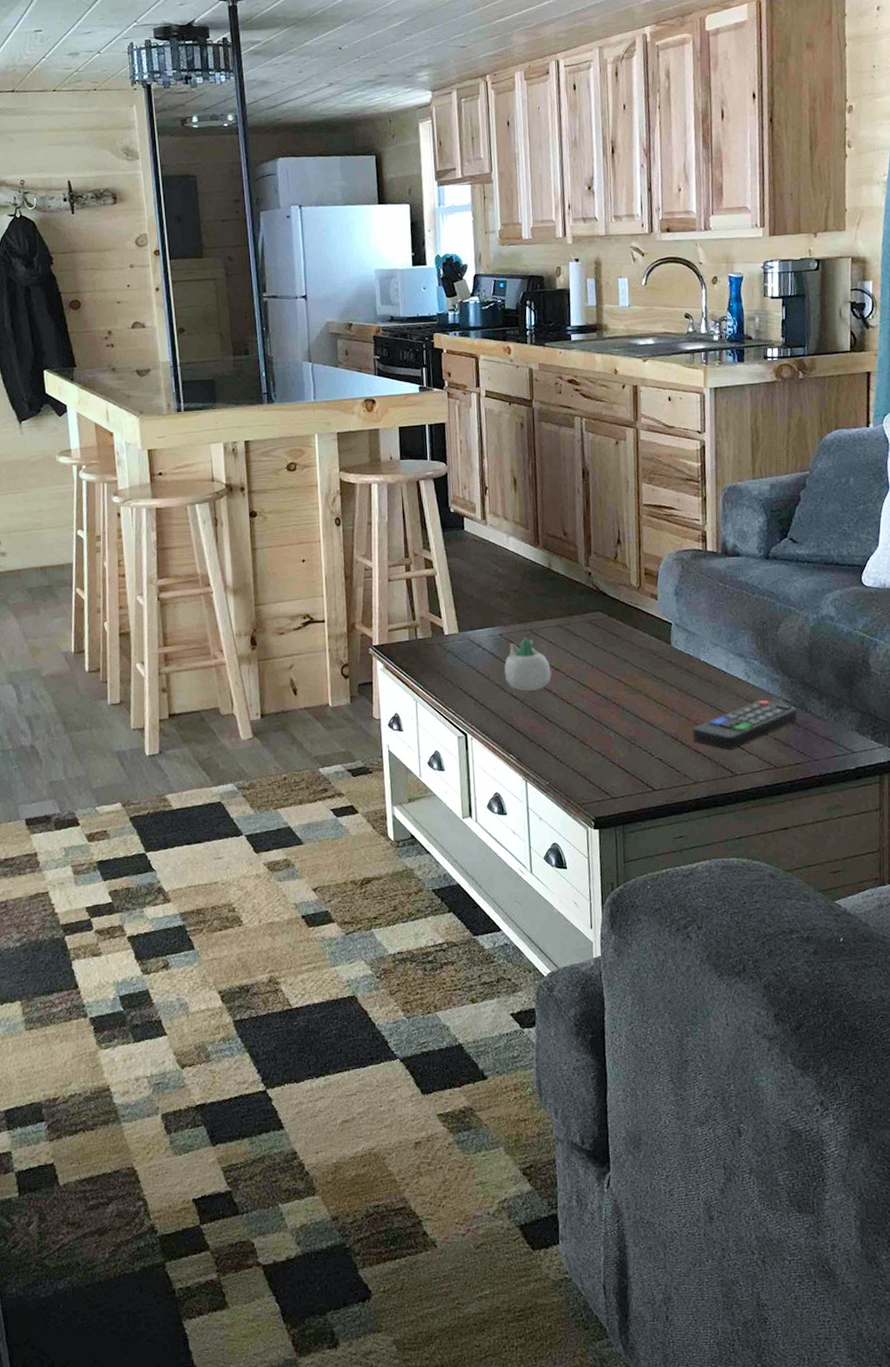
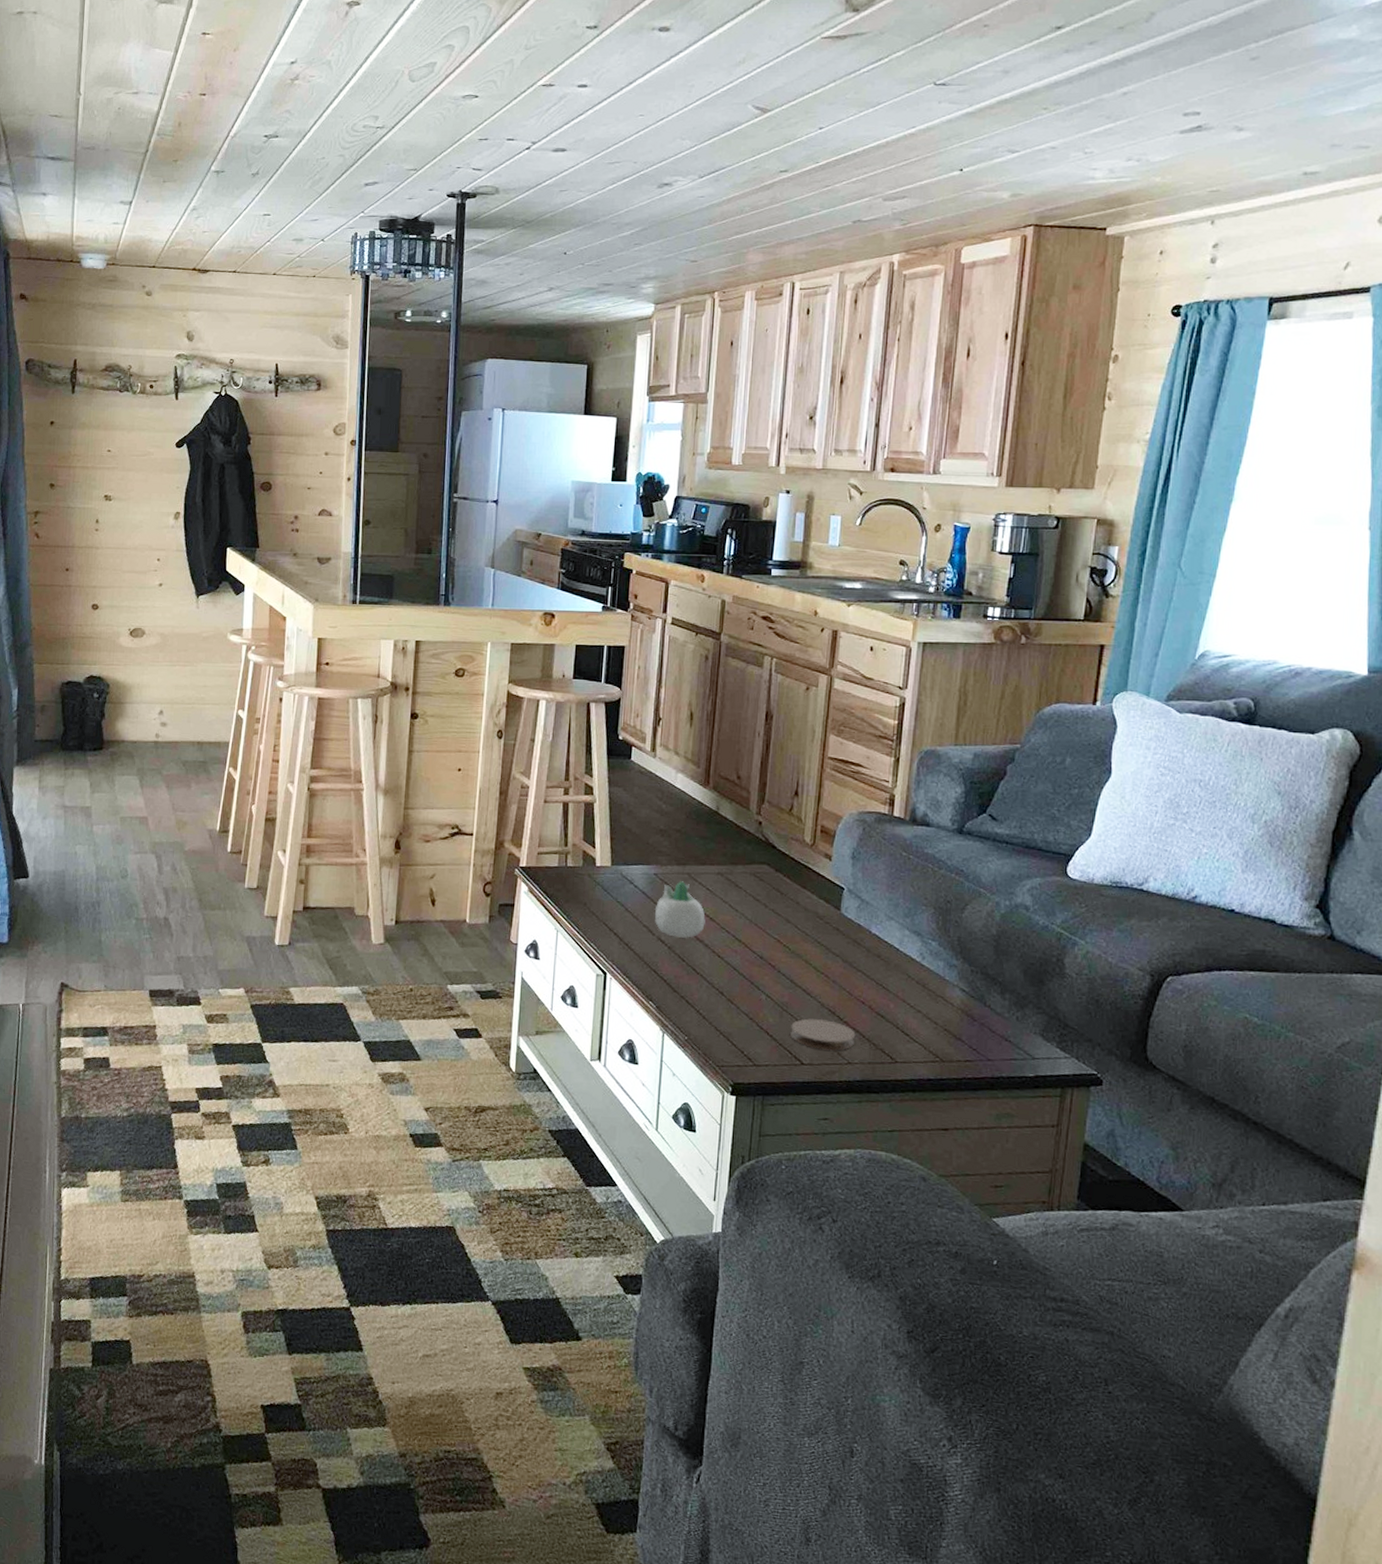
coaster: none [640,746,698,775] -> present [790,1018,856,1051]
remote control: present [692,700,798,750] -> none [853,985,975,1034]

